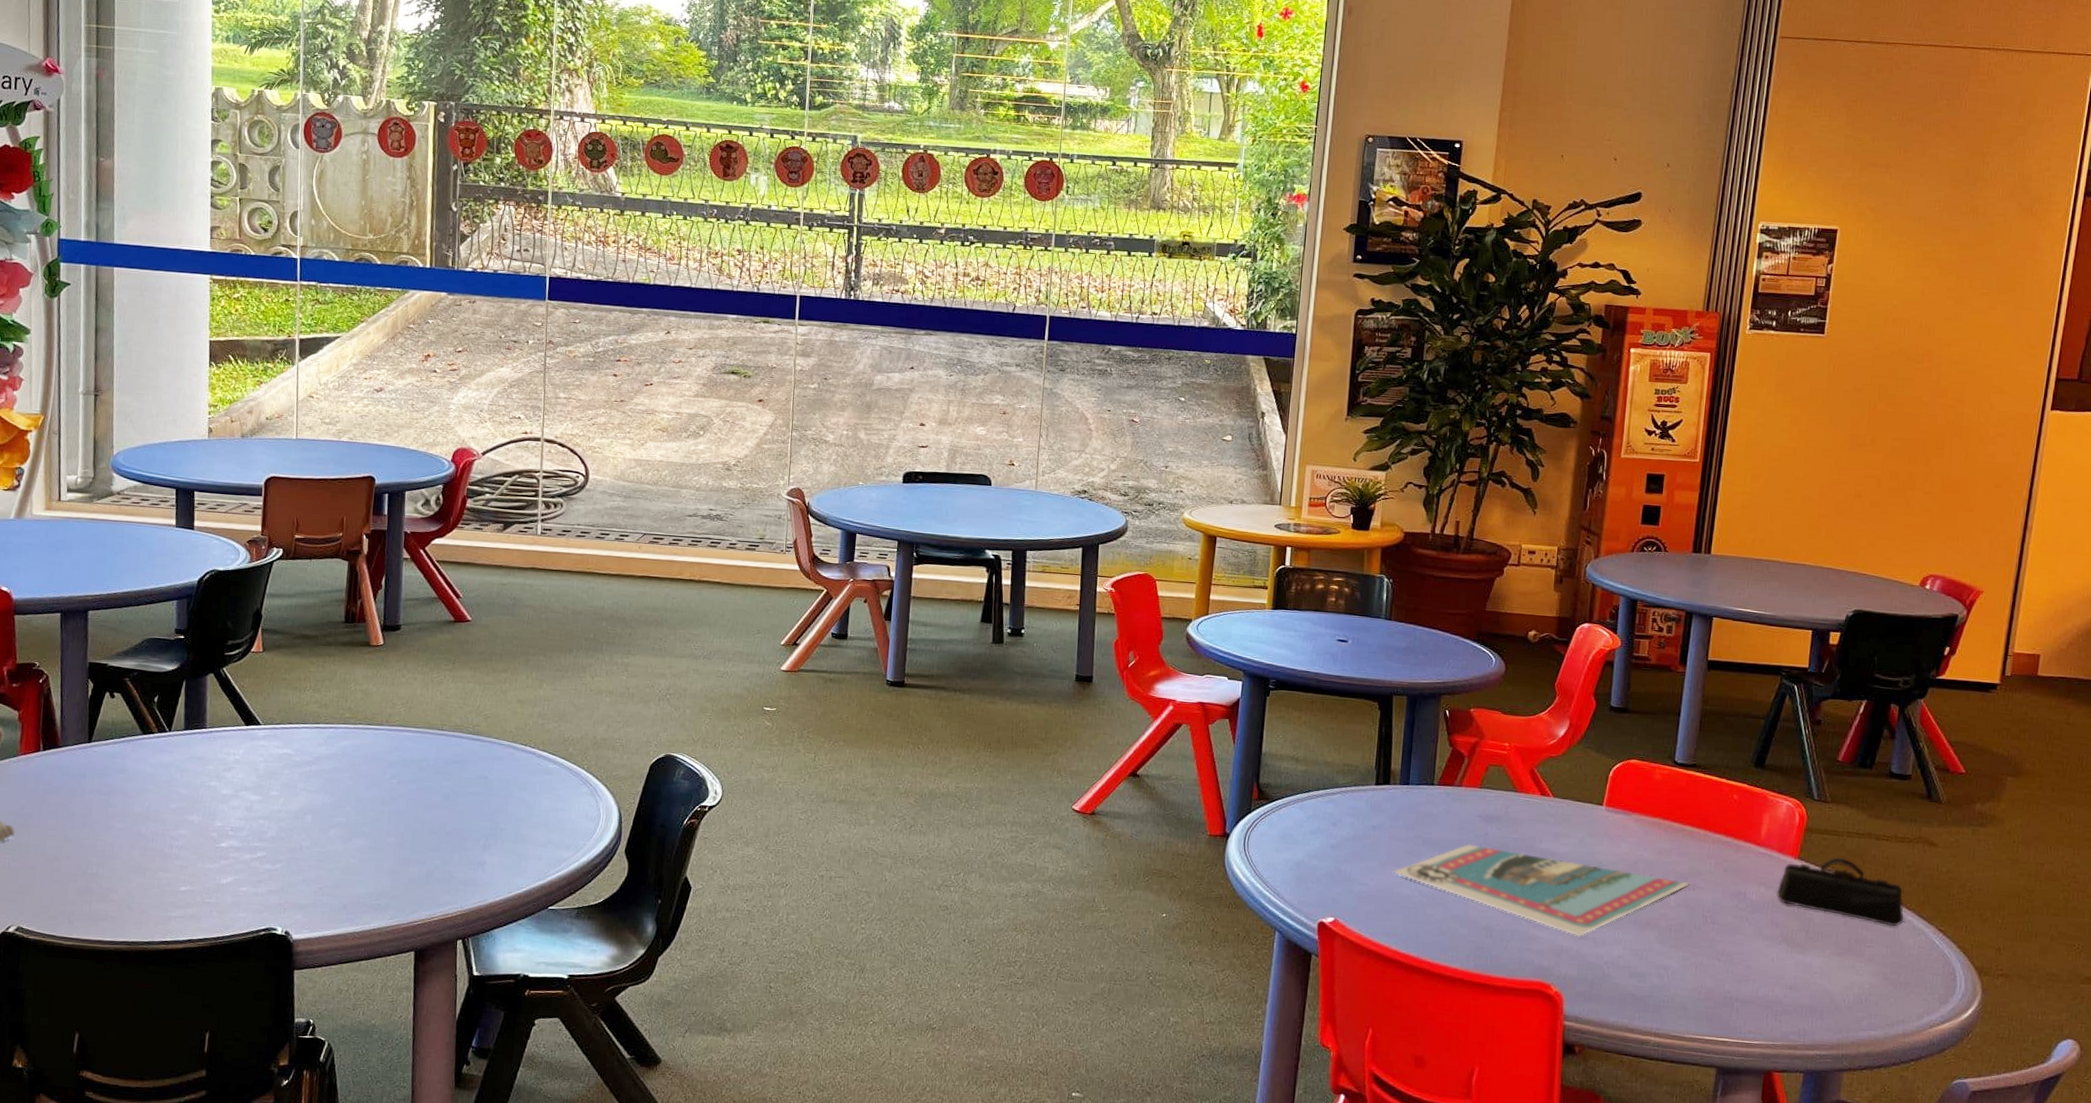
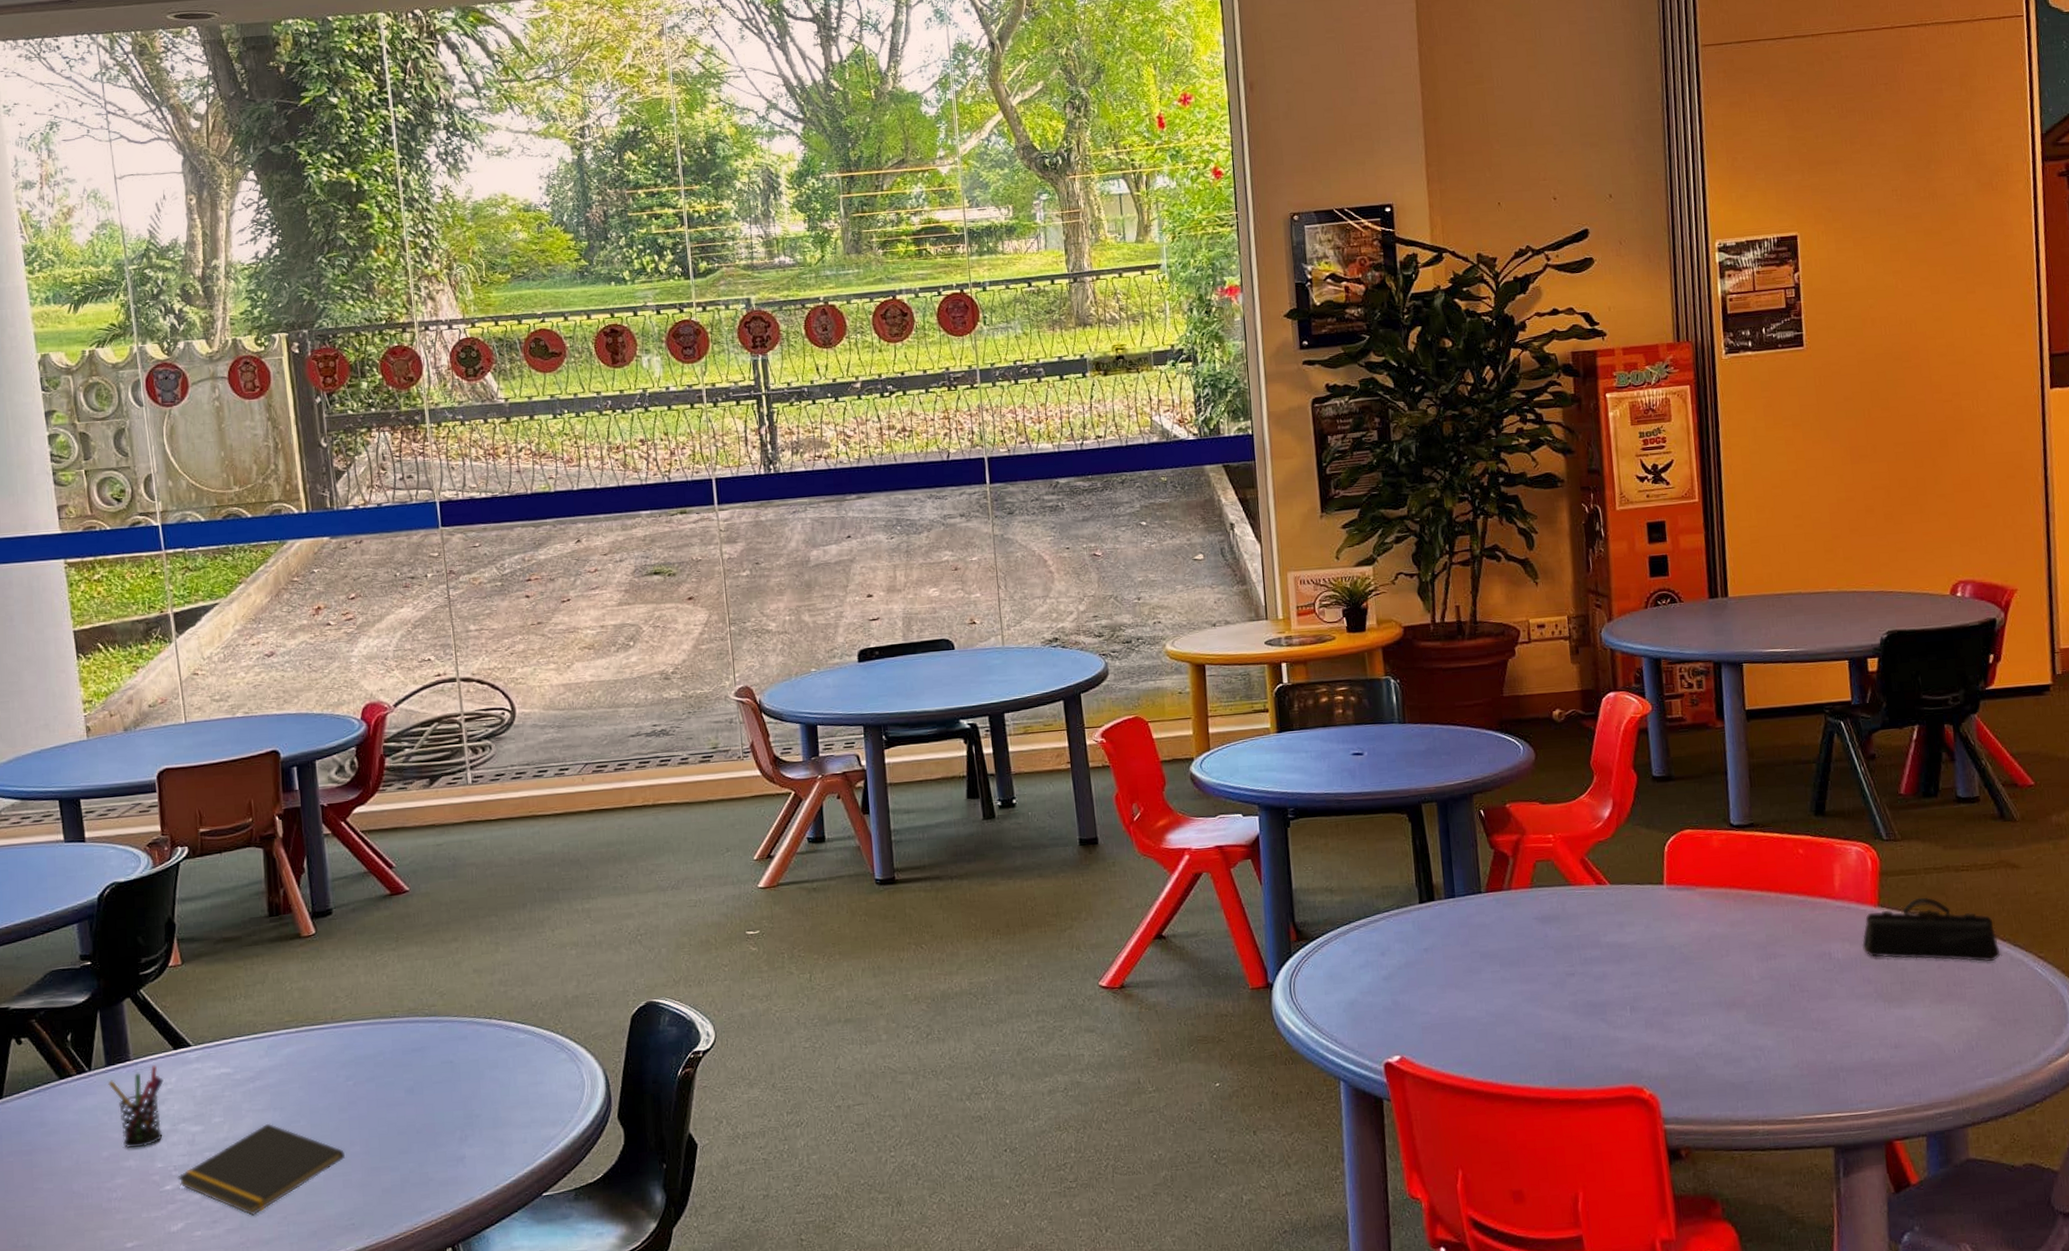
pen holder: none [184,736,233,806] -> present [108,1065,164,1148]
notepad: none [232,804,381,882] -> present [177,1123,345,1216]
postcard: present [1392,844,1691,937] -> none [1453,950,1771,1031]

